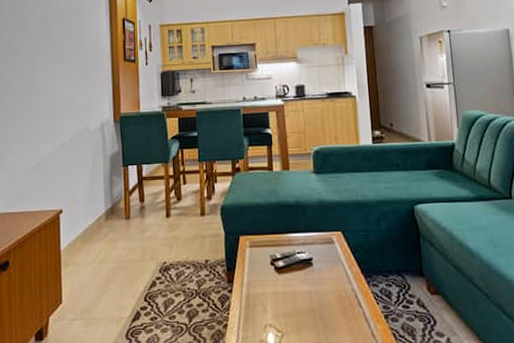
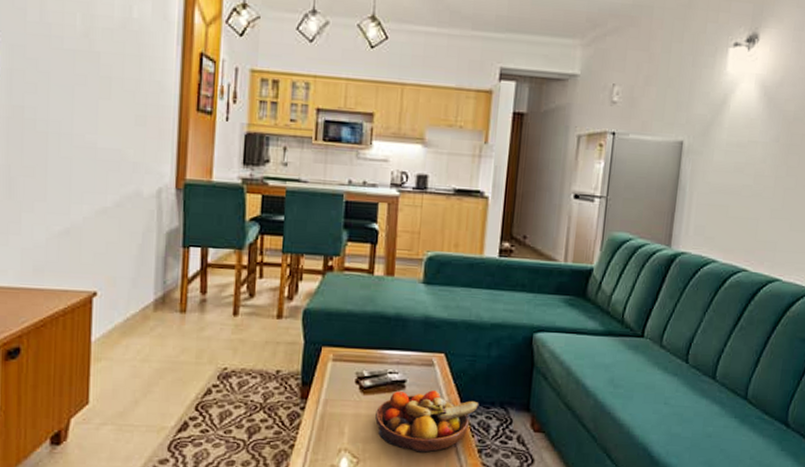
fruit bowl: none [291,265,379,323] -> present [375,390,479,453]

